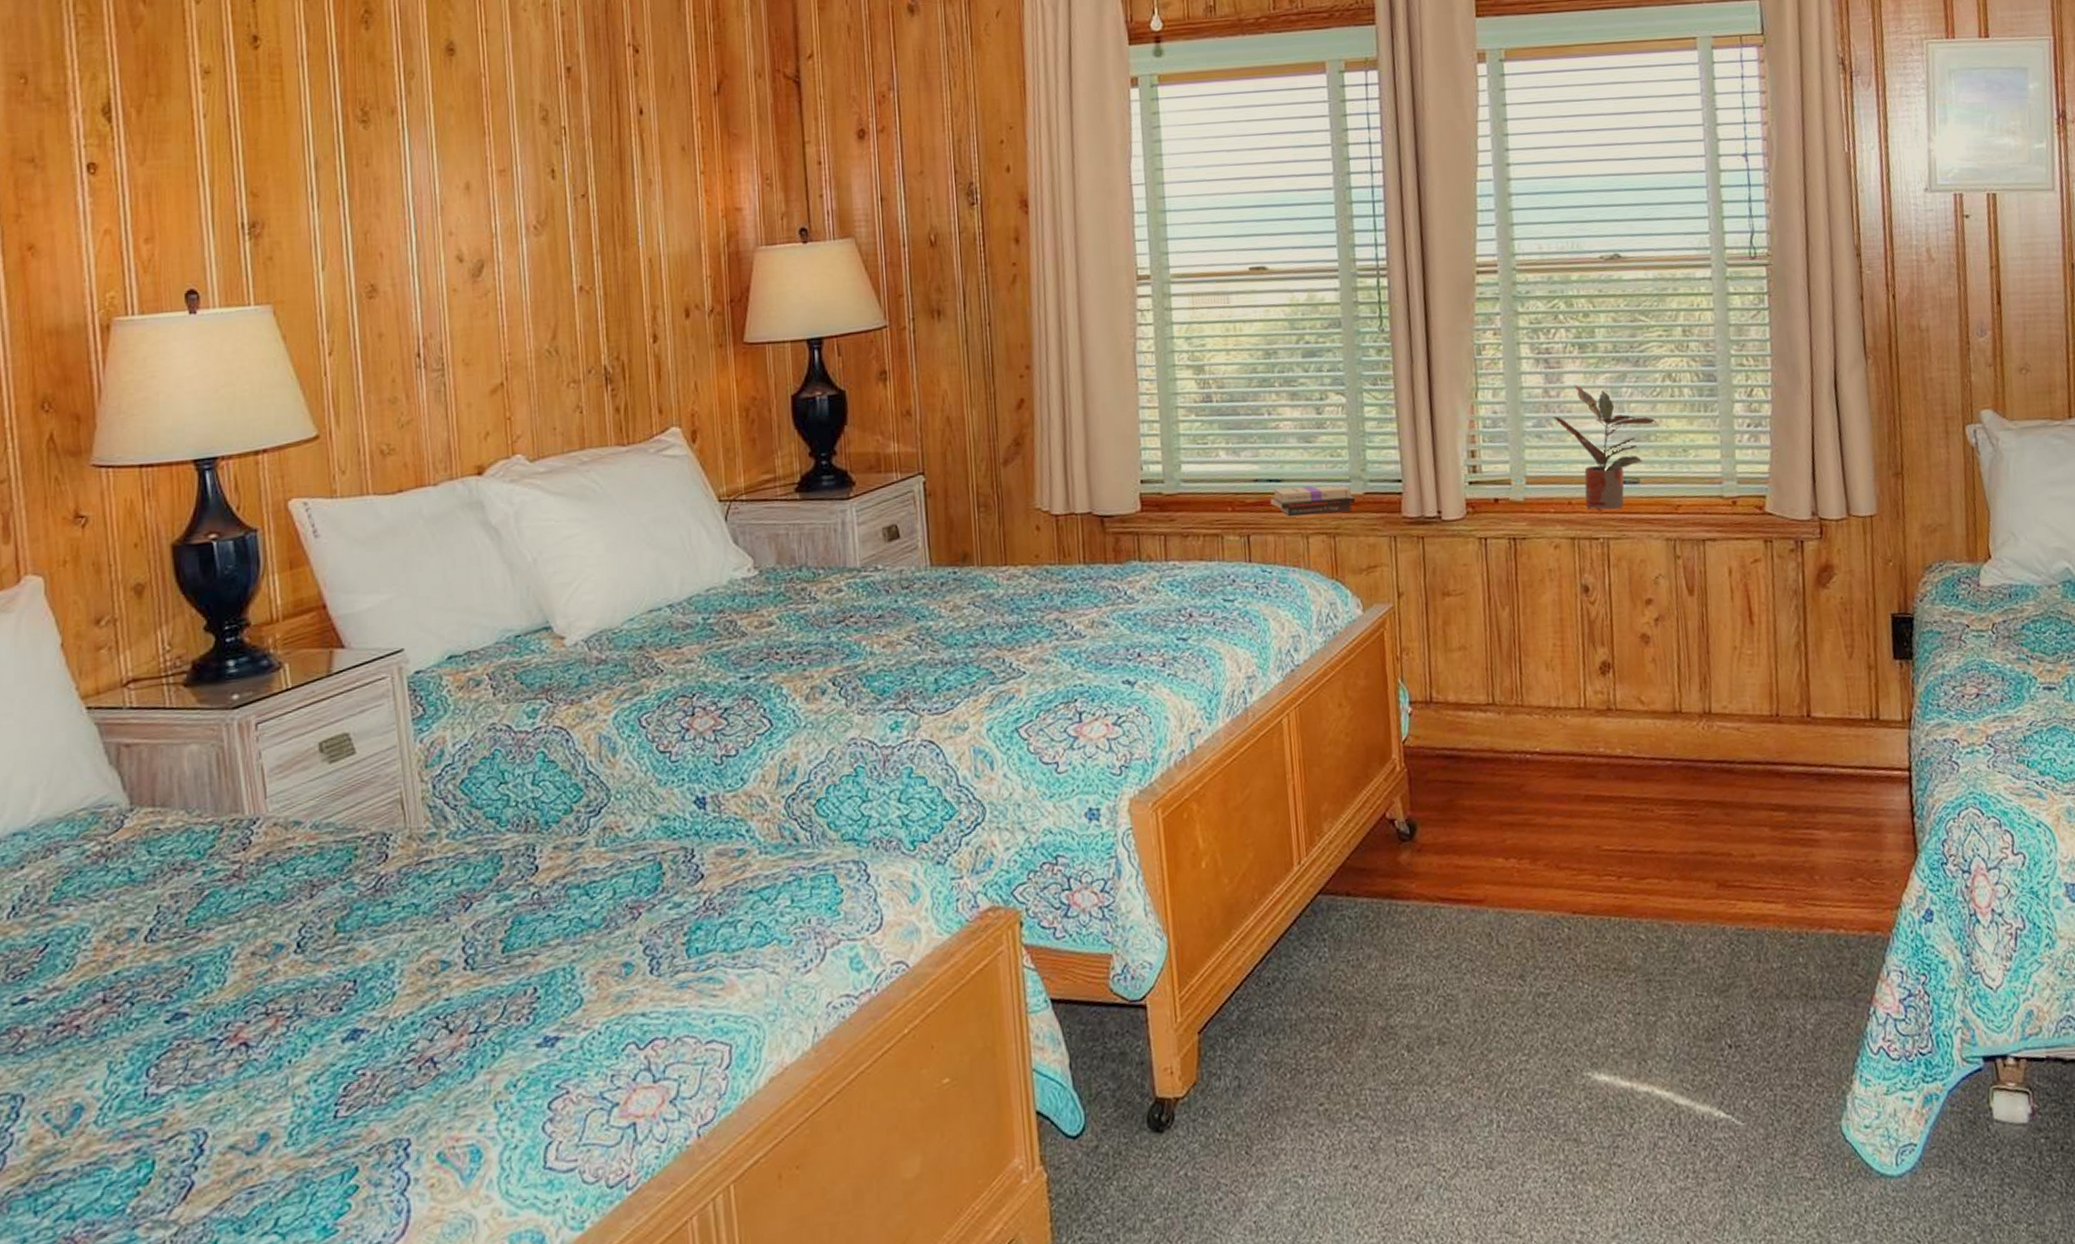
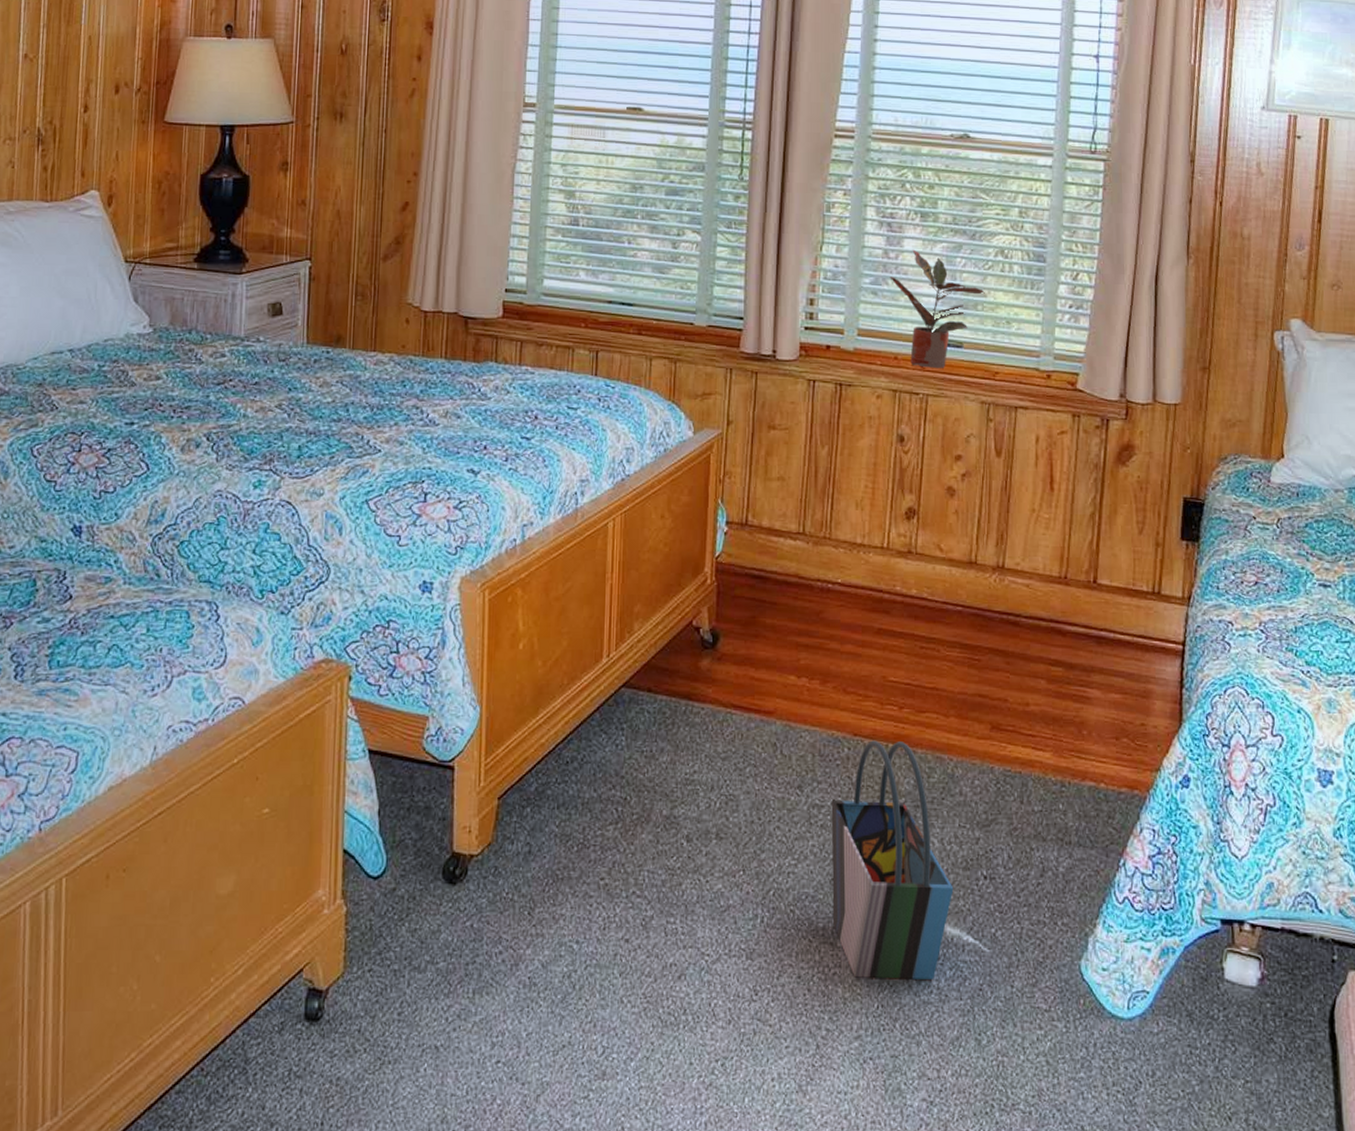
books: present [1270,484,1356,518] -> none [621,311,699,341]
tote bag: none [1557,913,1699,1173] -> present [831,740,954,979]

